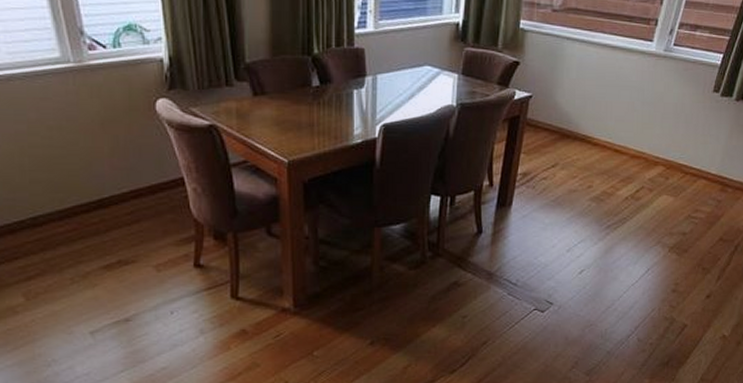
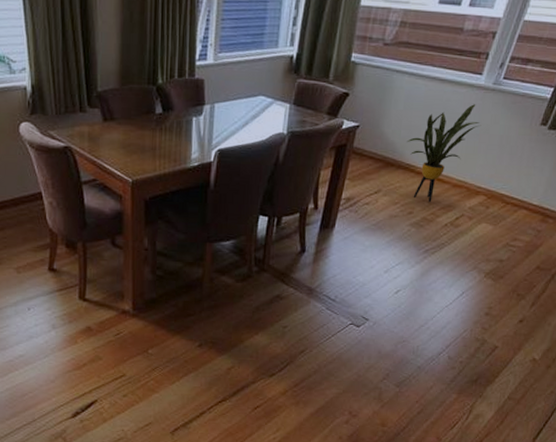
house plant: none [581,71,655,176] -> present [407,104,481,203]

